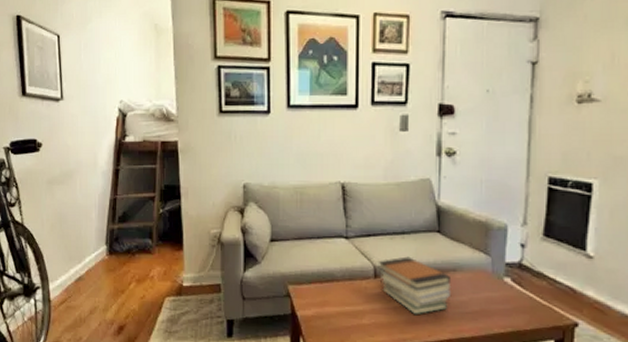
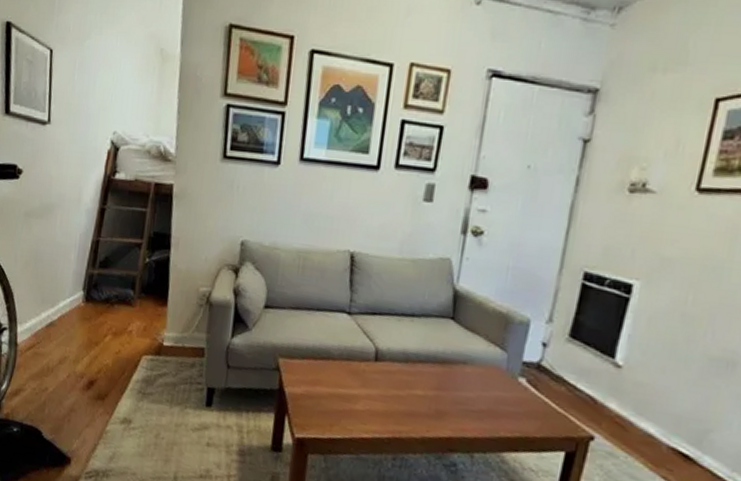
book stack: present [378,256,452,315] -> none [380,341,461,407]

